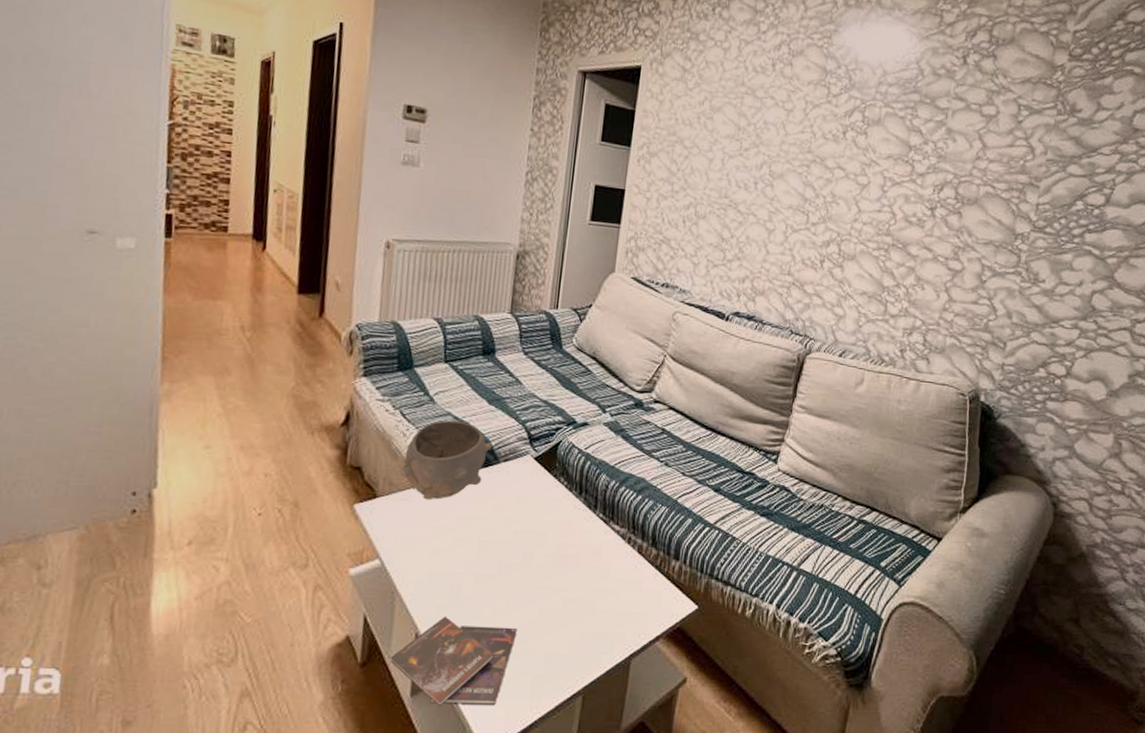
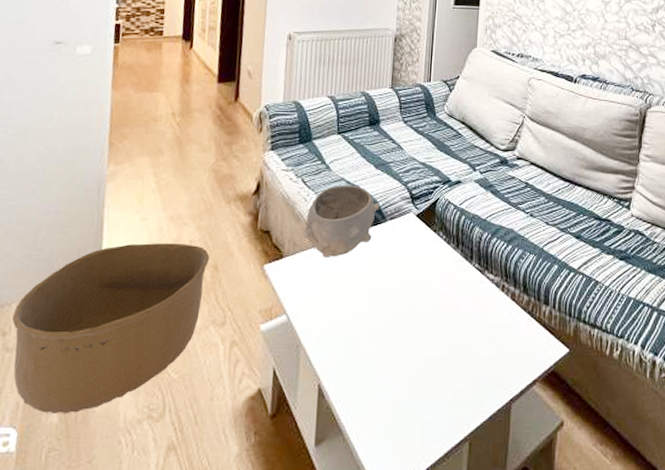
basket: none [48,474,289,656] -> present [12,243,210,414]
booklet: present [389,617,517,707] -> none [296,368,408,456]

